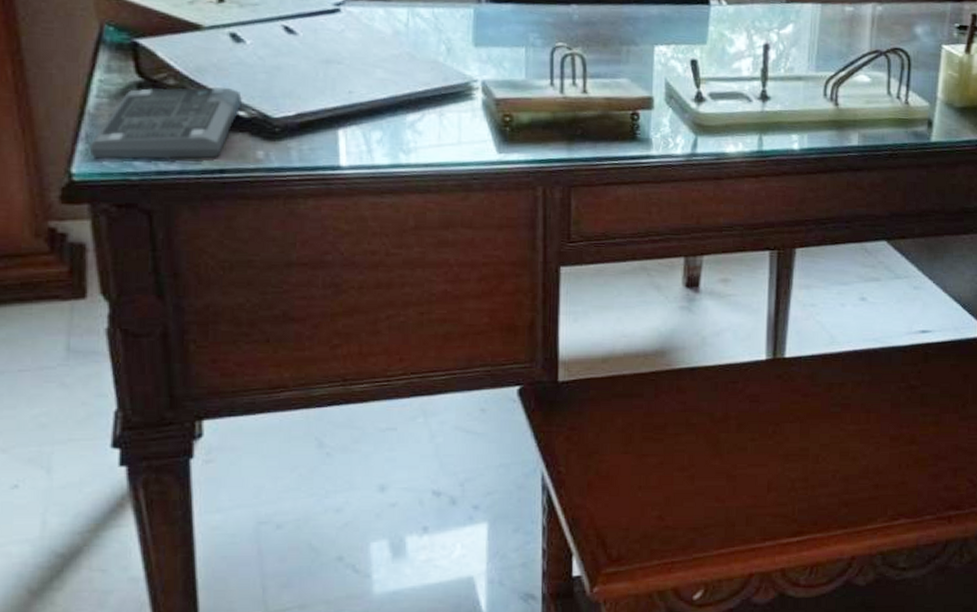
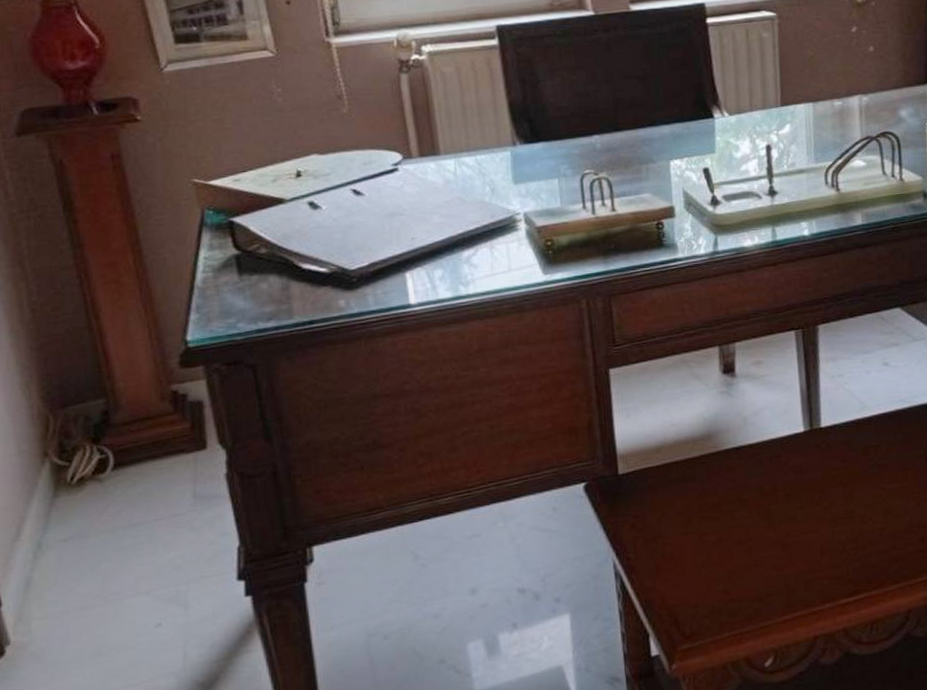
calculator: present [90,86,242,159] -> none [201,249,323,326]

